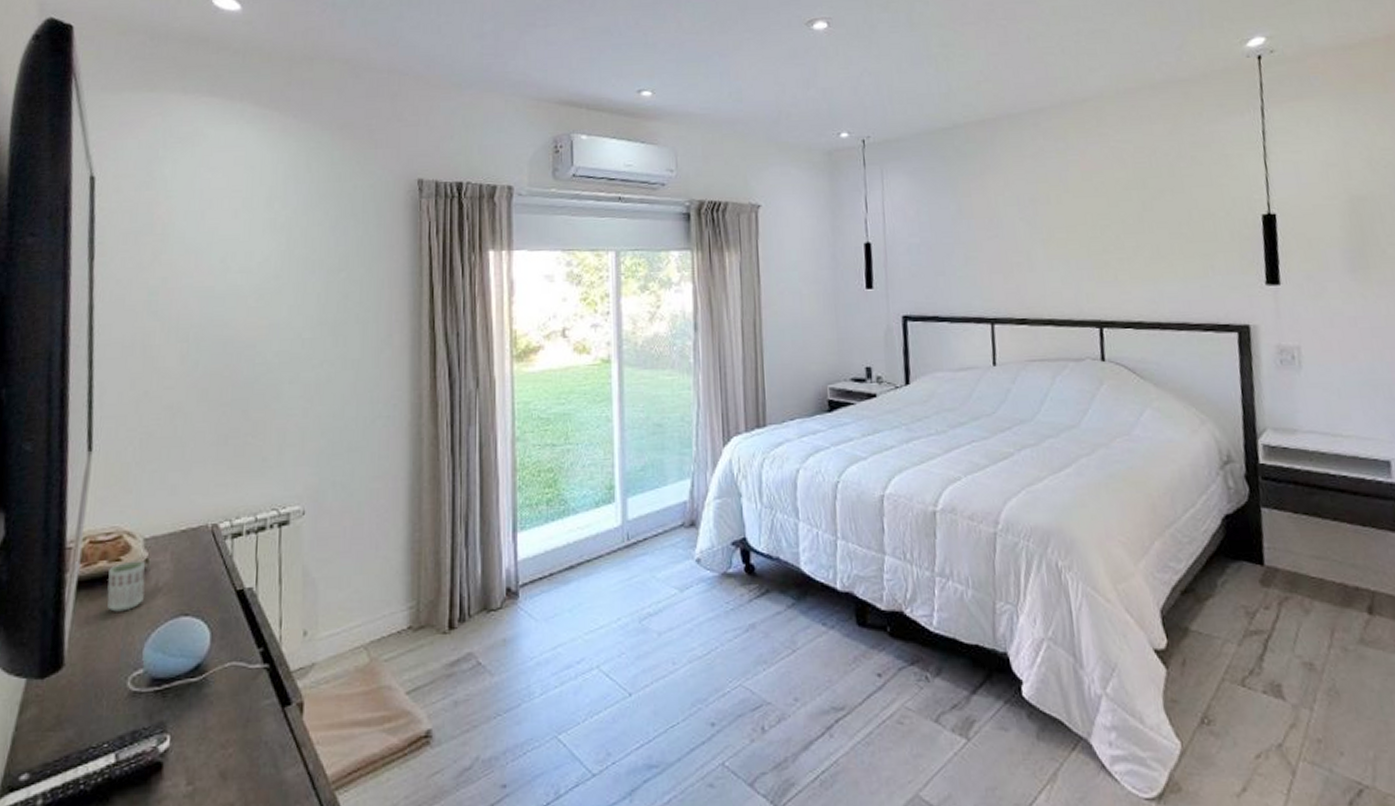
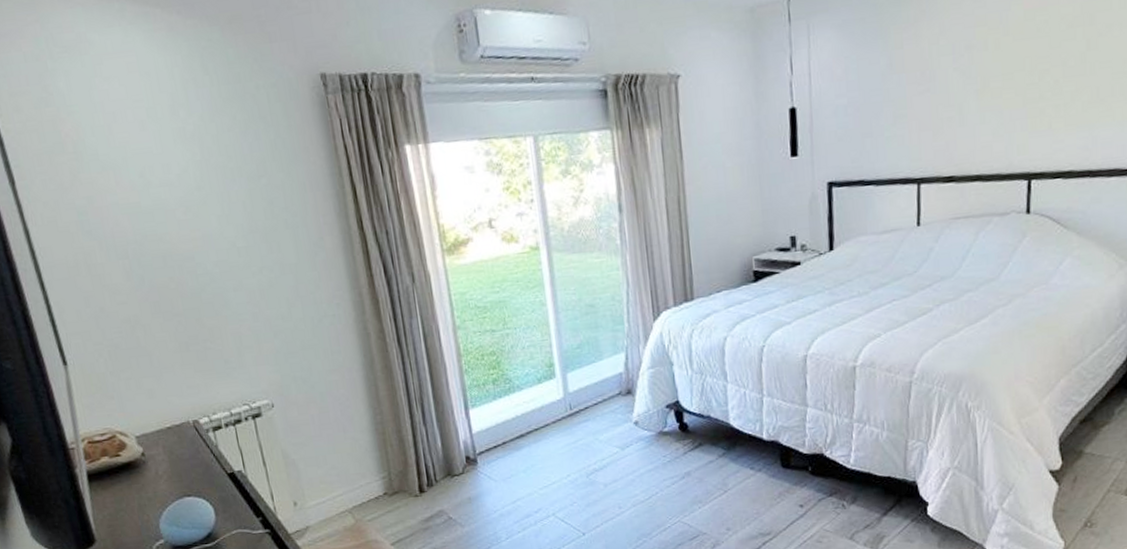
cup: present [107,560,145,612] -> none [112,455,149,497]

